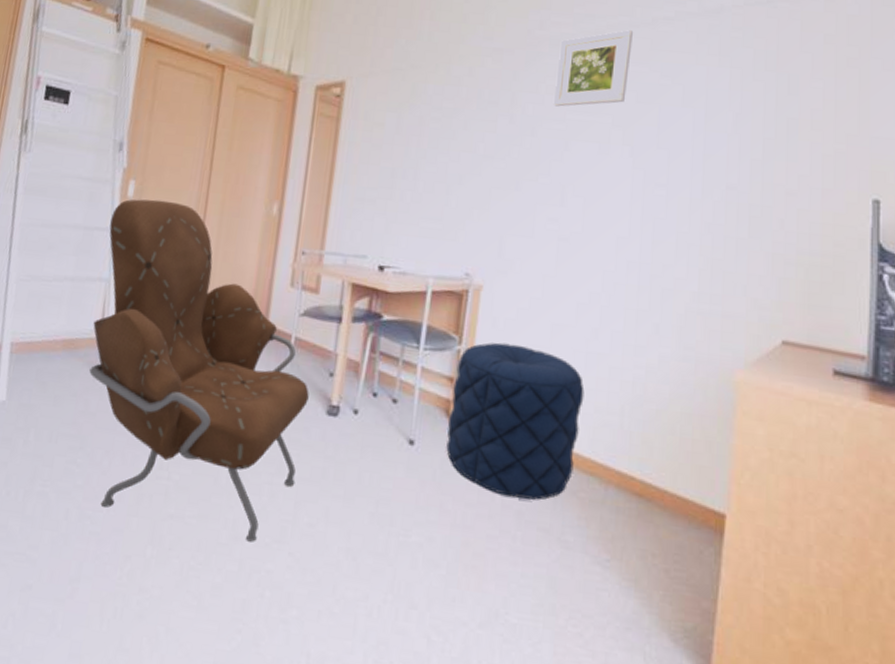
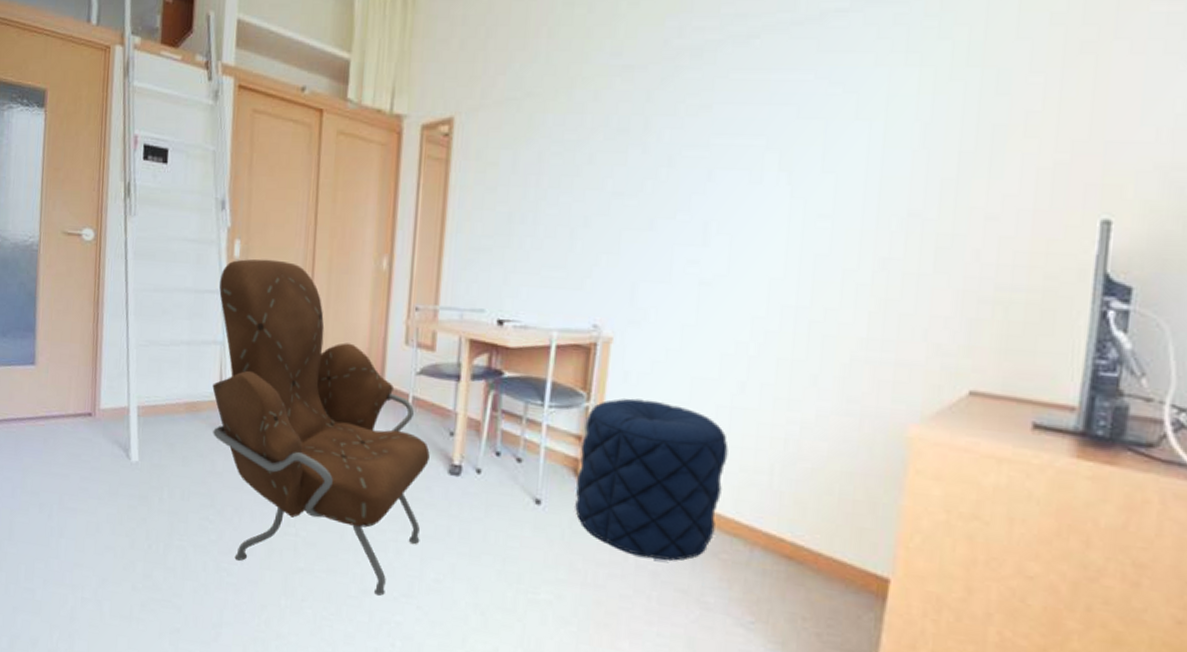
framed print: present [553,30,633,107] -> none [694,29,795,130]

